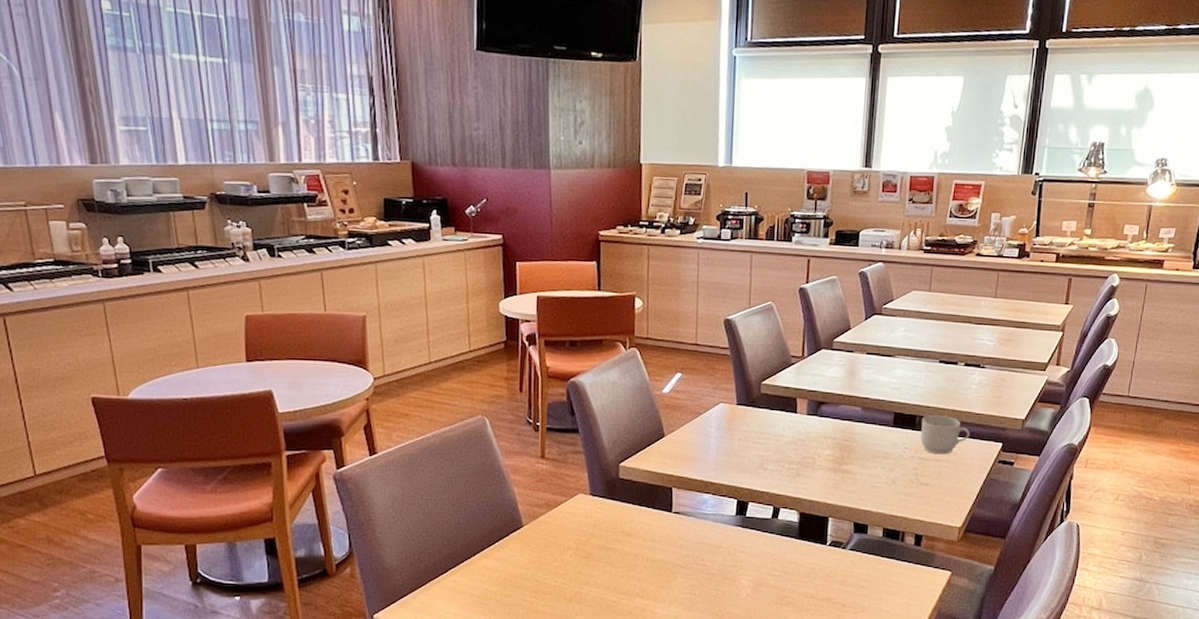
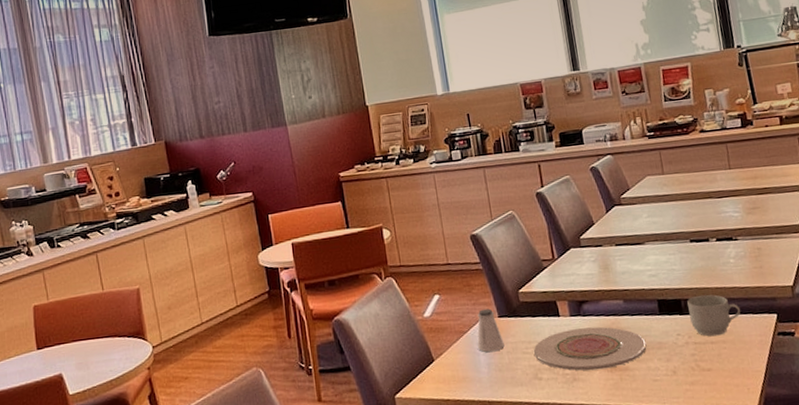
saltshaker: none [711,394,737,437] -> present [477,308,505,352]
plate: none [765,427,874,469] -> present [534,326,647,371]

